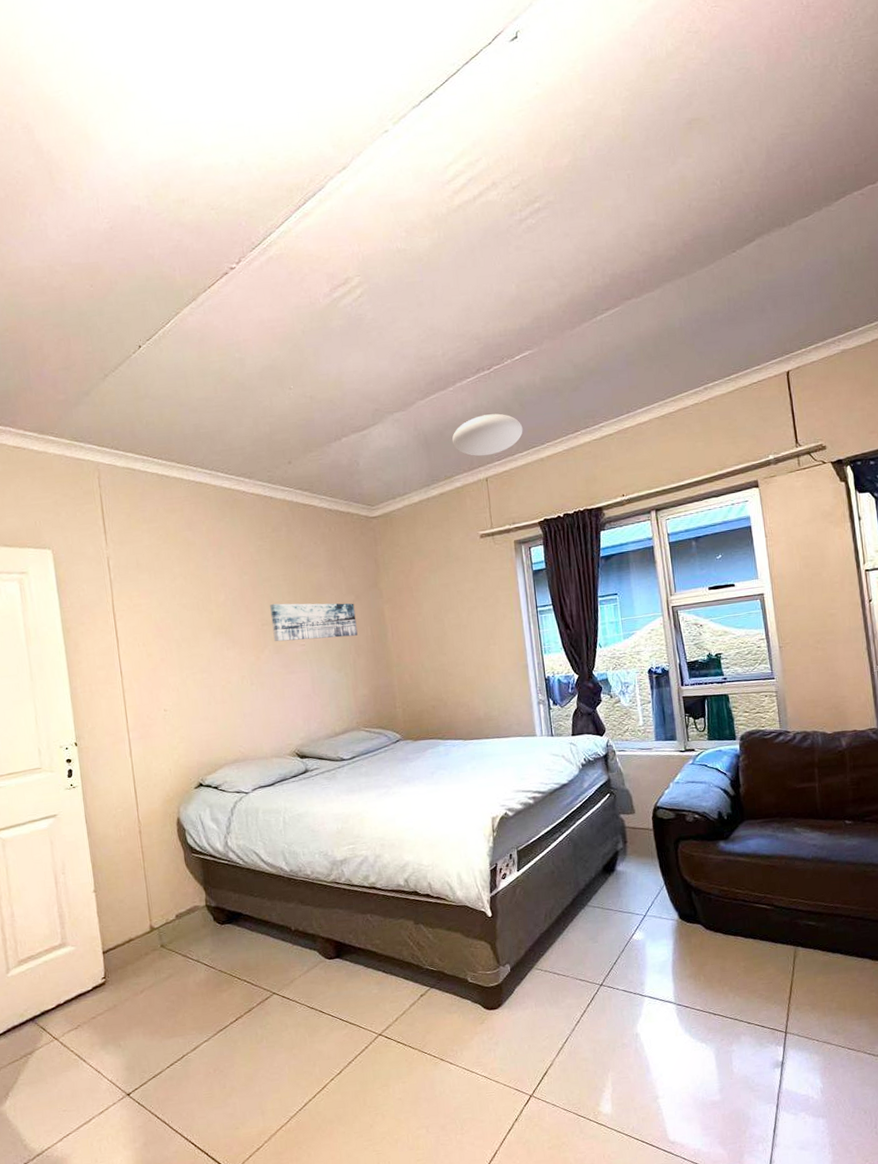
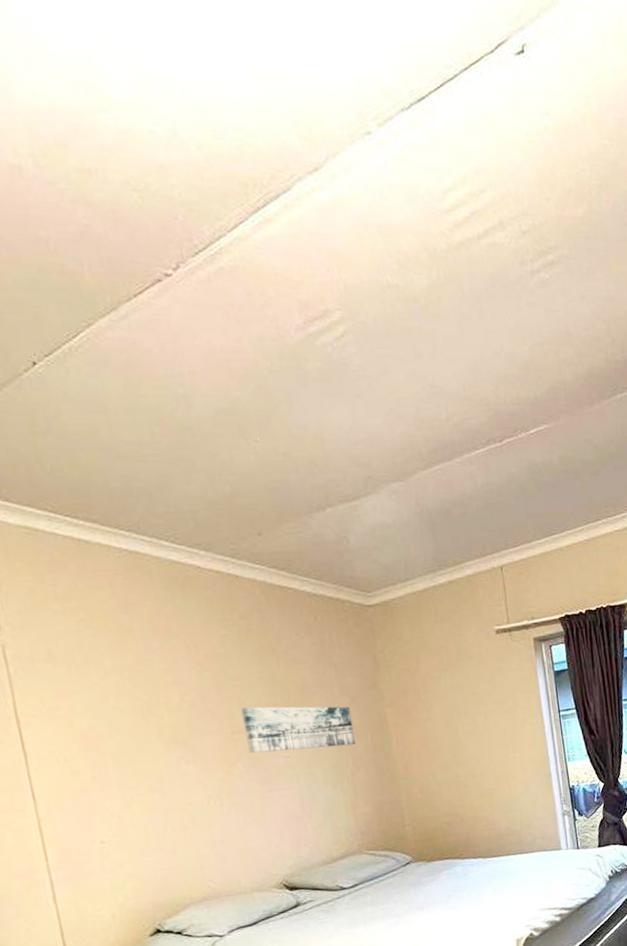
ceiling light: present [451,413,523,457] -> none [460,493,541,541]

